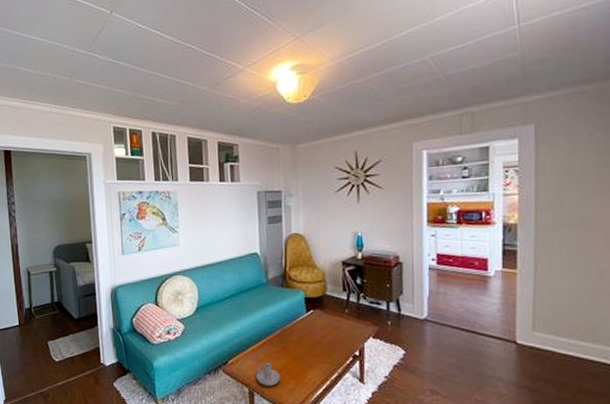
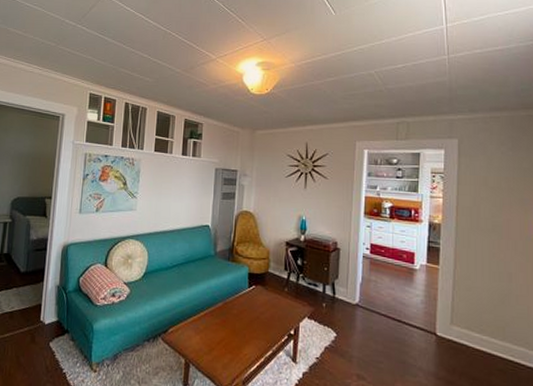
candle holder: present [254,363,280,386] -> none [193,334,217,359]

